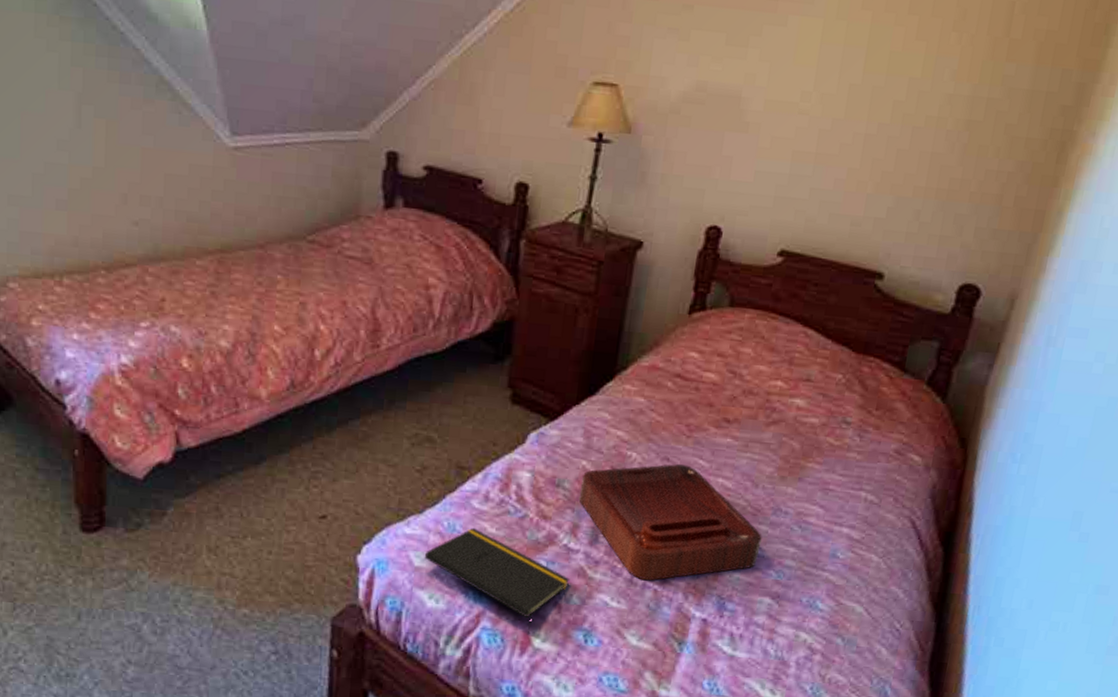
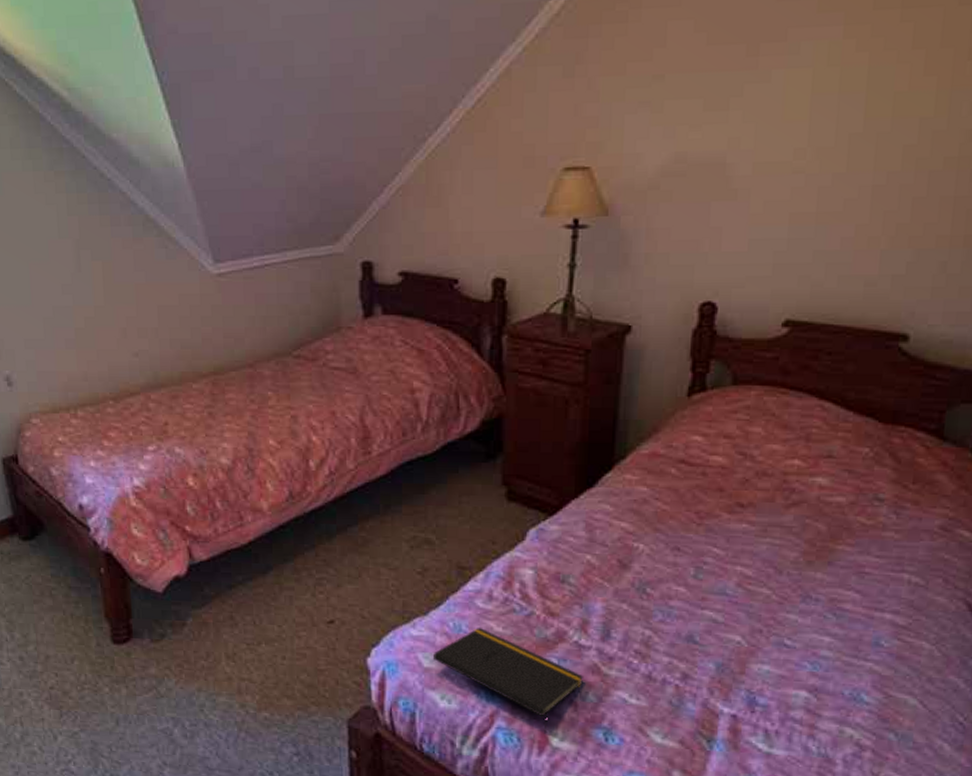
decorative tray: present [579,464,762,581] -> none [586,554,792,676]

